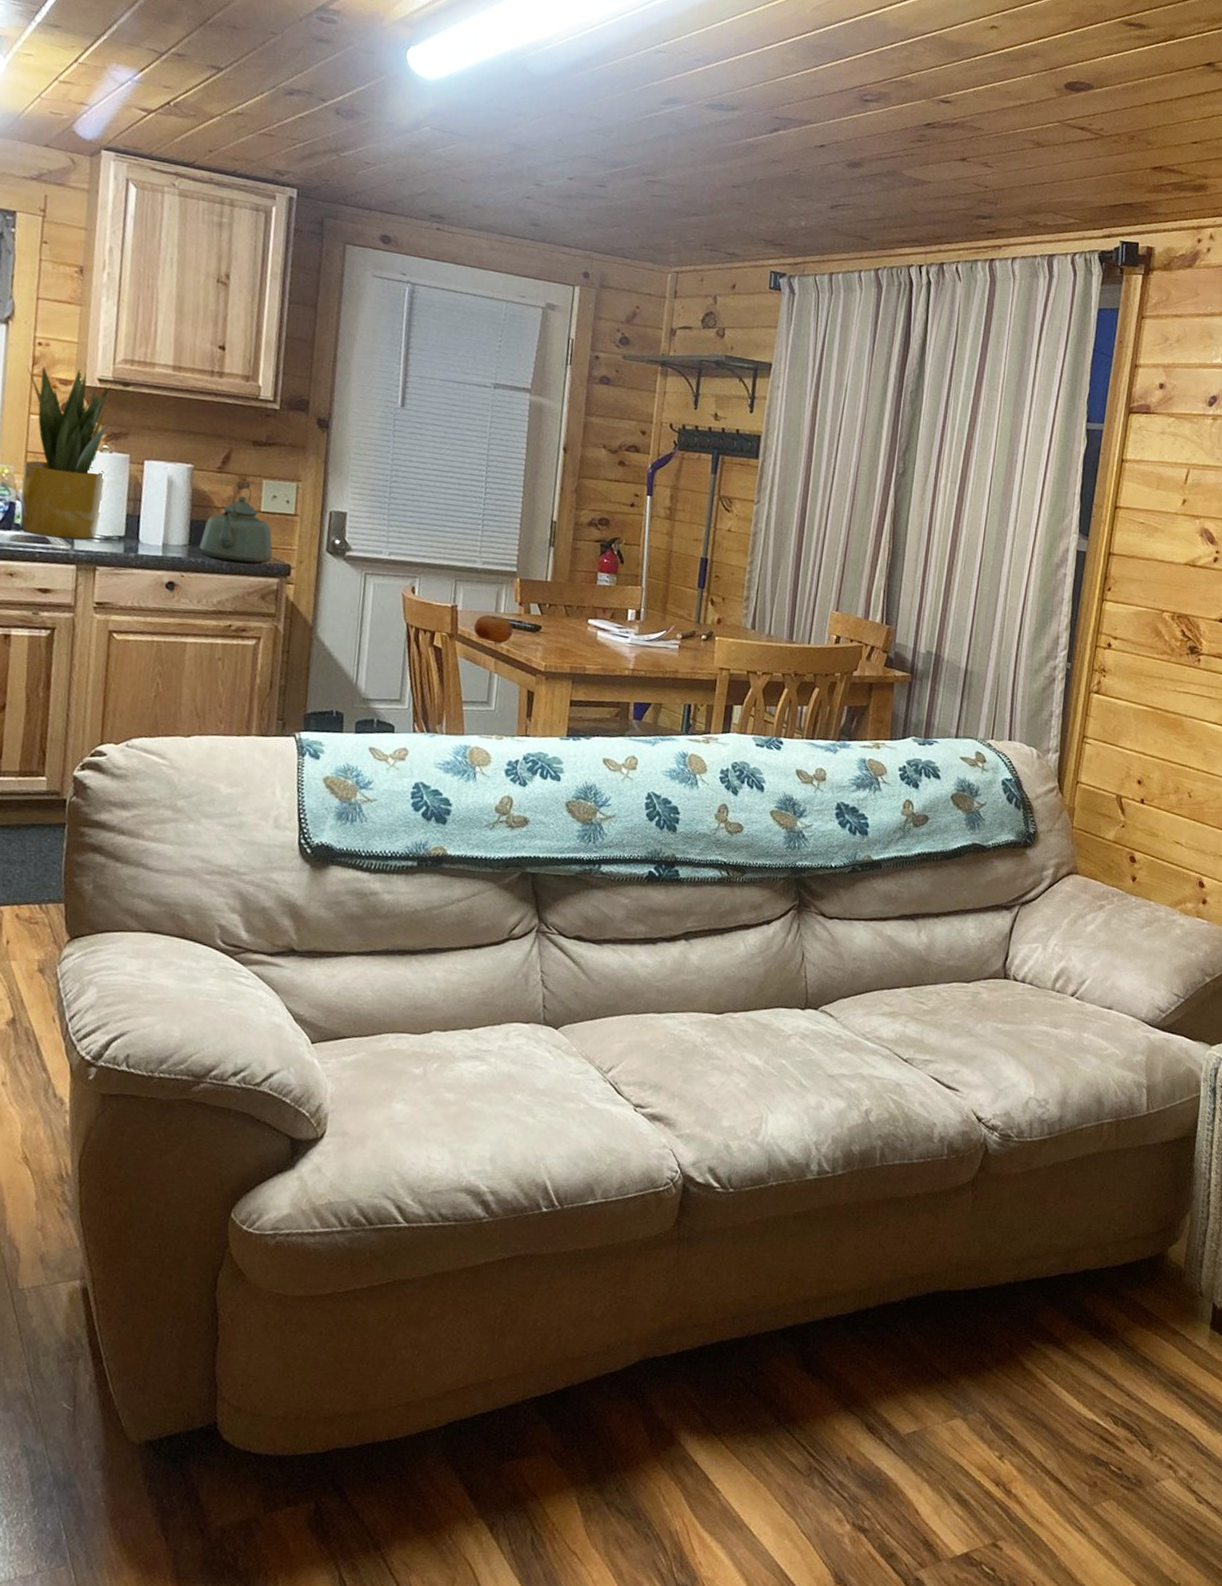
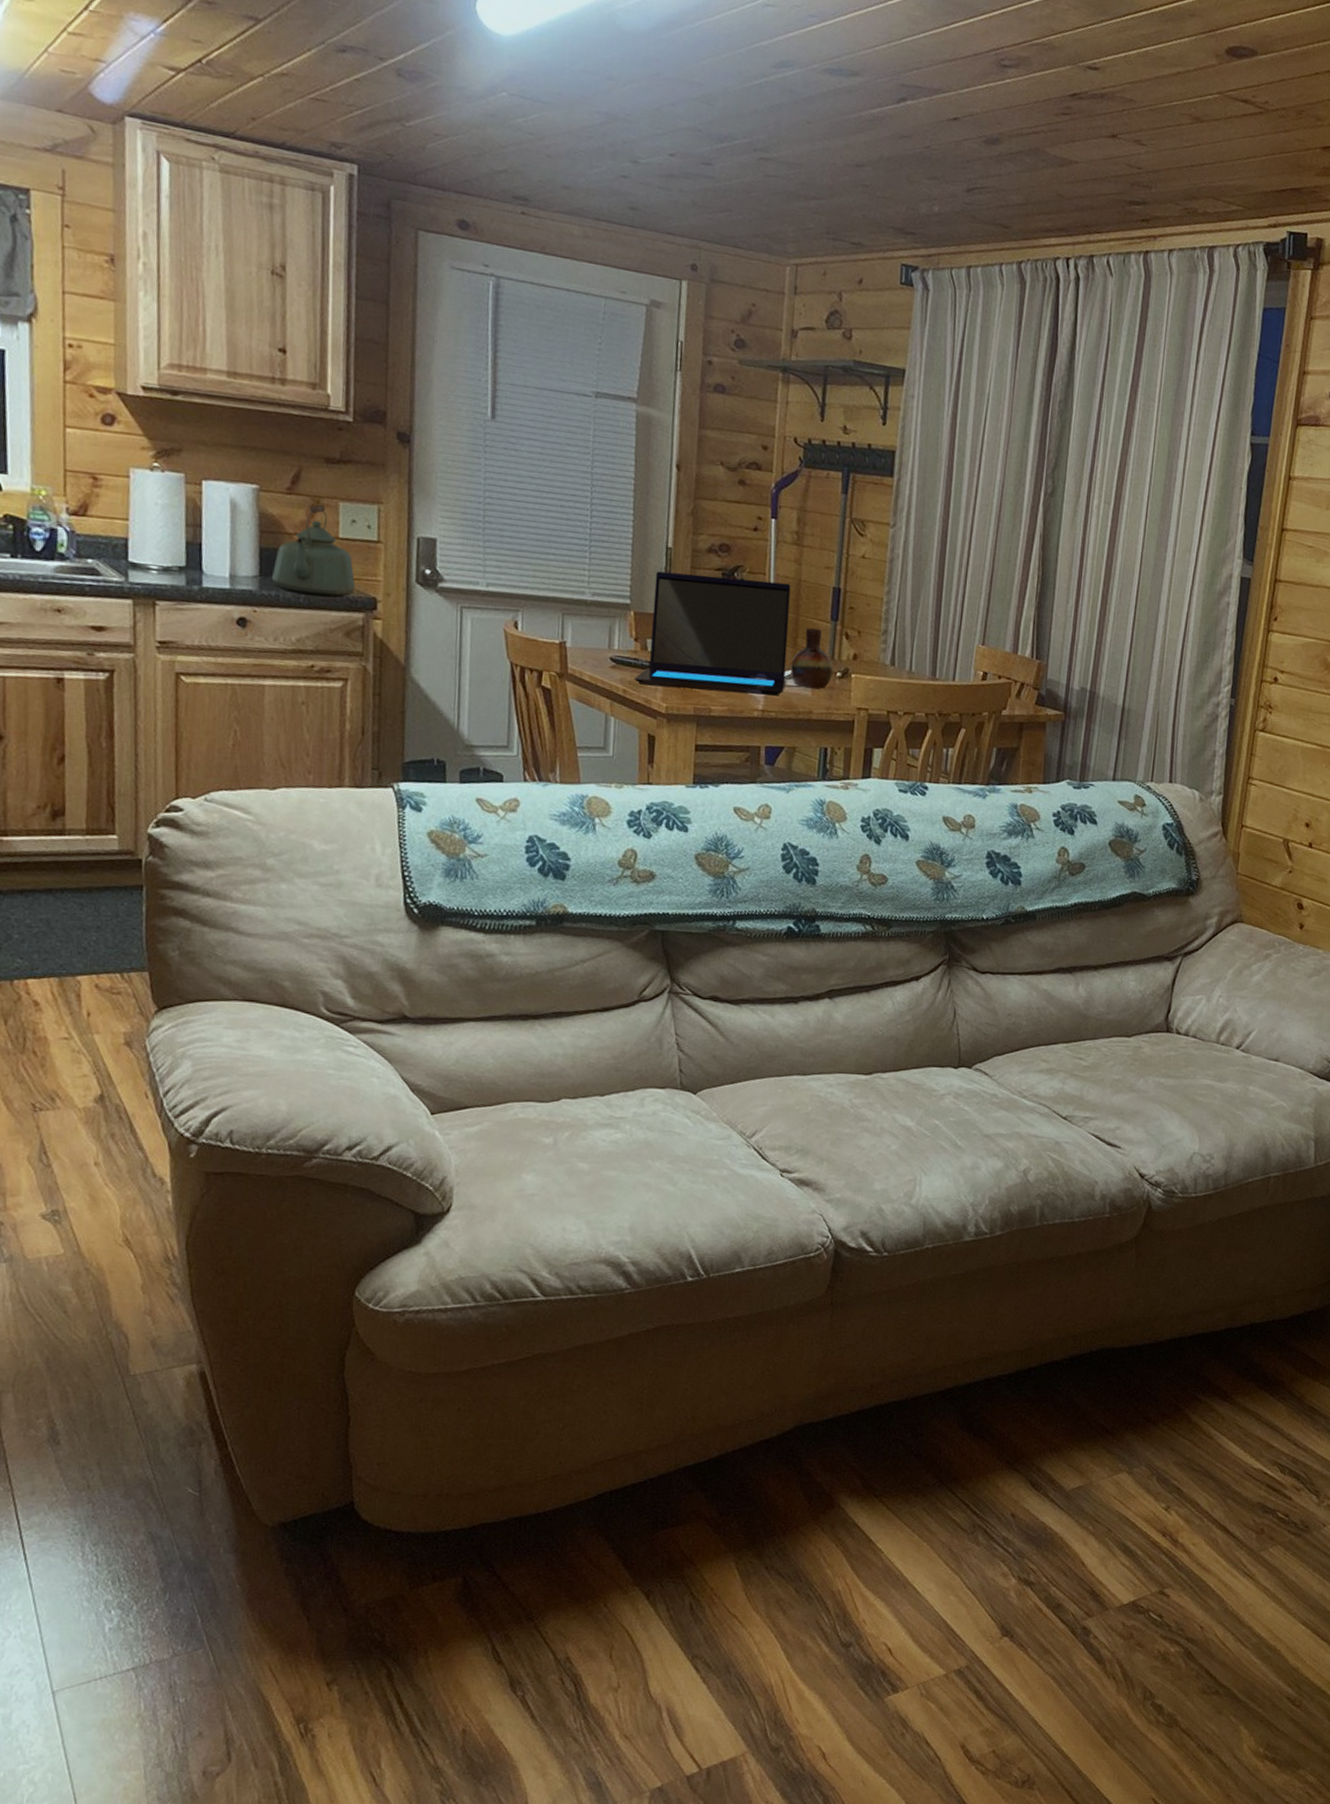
planter: present [20,366,111,540] -> none [57,371,158,571]
fruit: present [474,614,513,644] -> none [586,651,629,684]
laptop: none [517,542,663,656] -> present [634,571,791,696]
vase: none [659,594,699,650] -> present [790,627,833,689]

